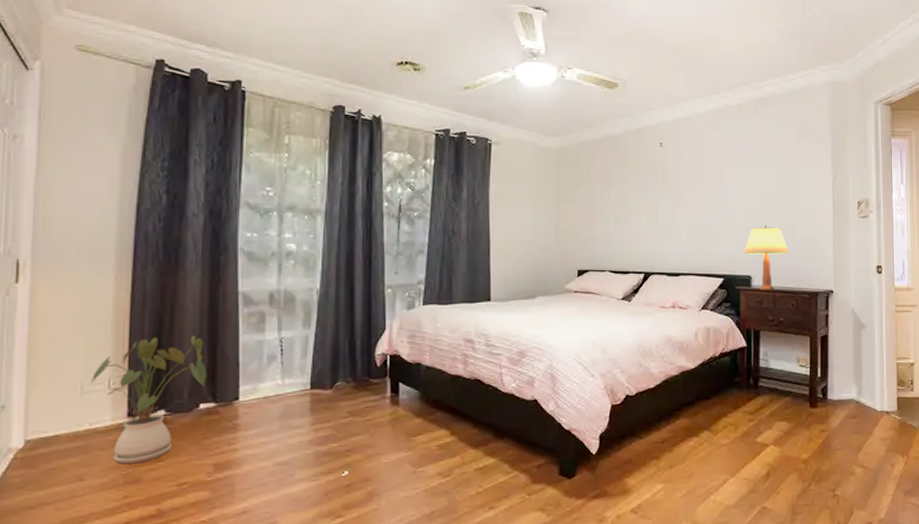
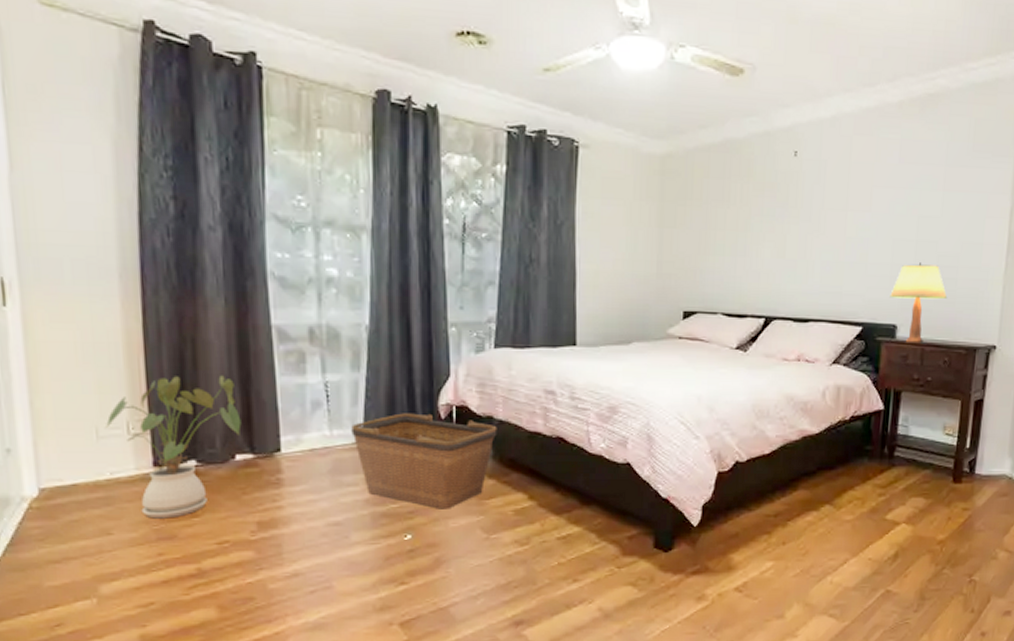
bicycle basket: none [300,362,424,447] -> present [351,413,497,509]

